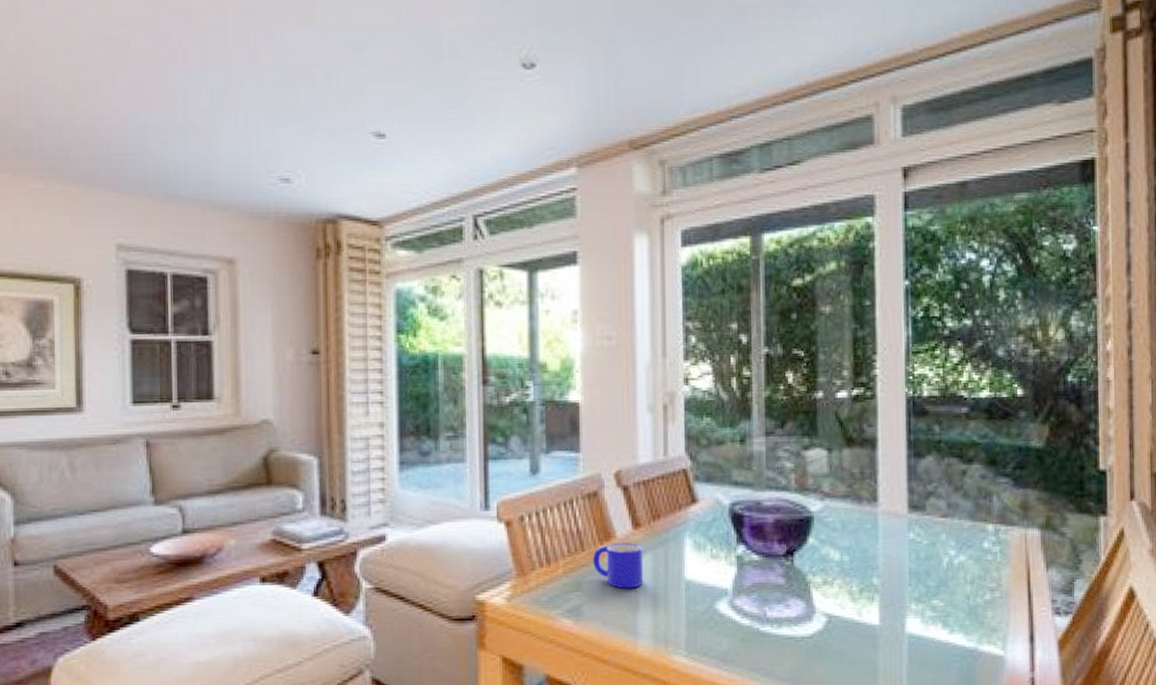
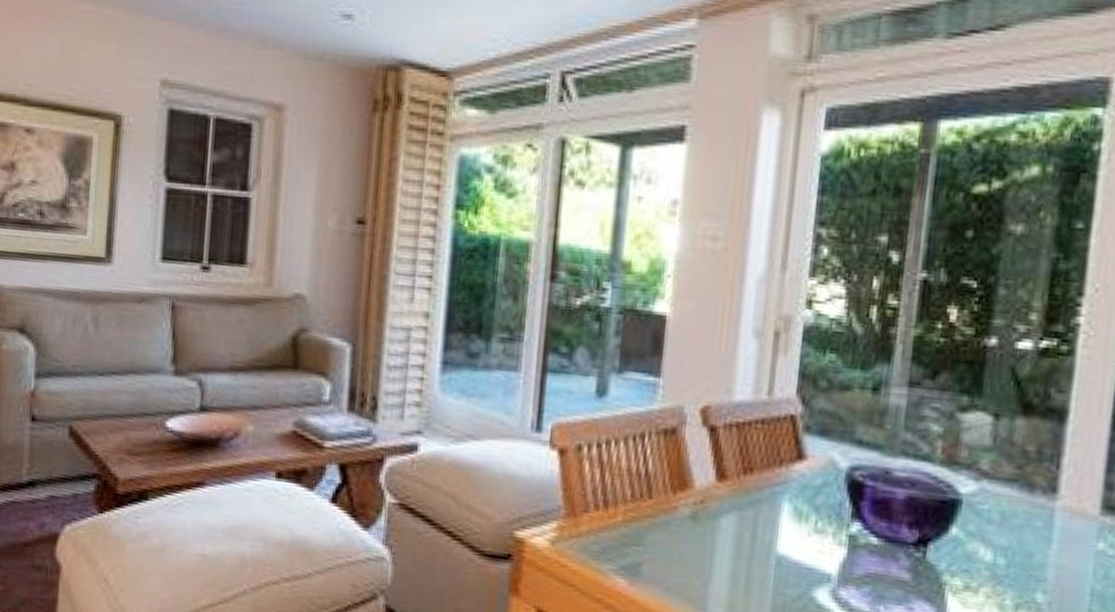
mug: present [592,542,644,589] -> none [660,494,727,554]

